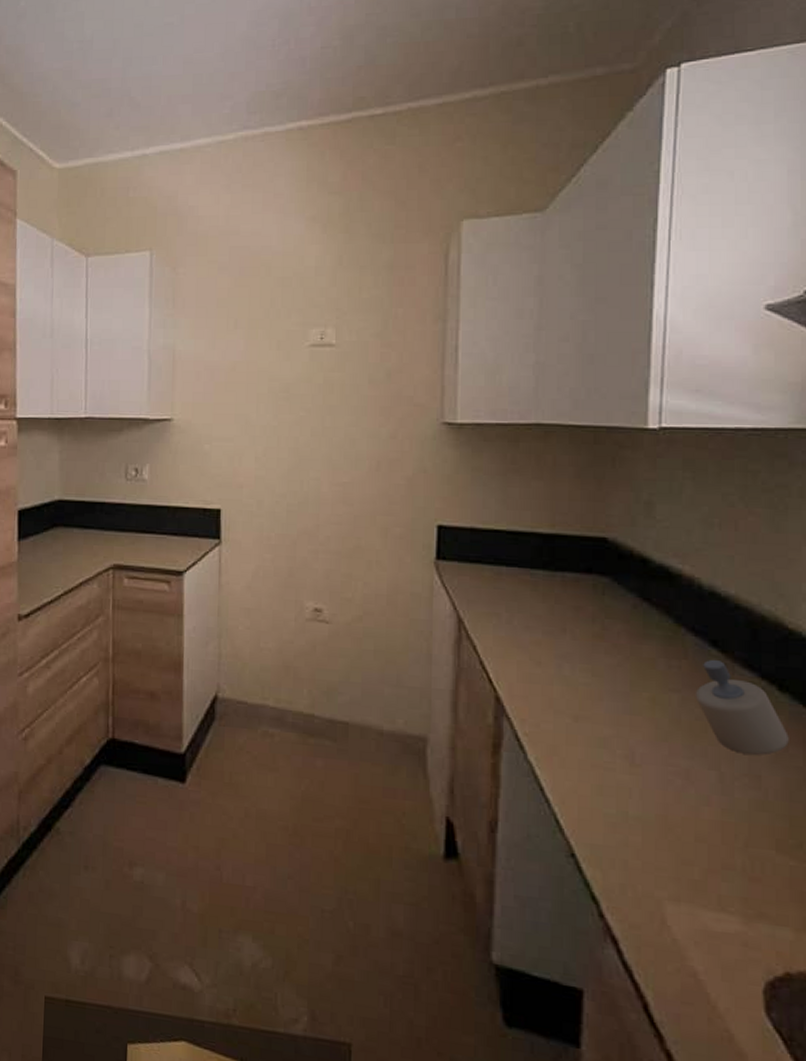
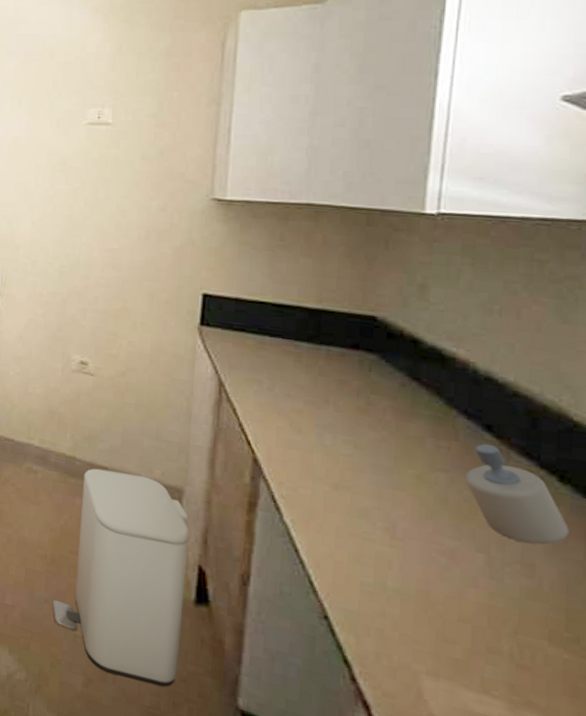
pedal bin: none [296,724,436,952] -> present [52,468,190,687]

